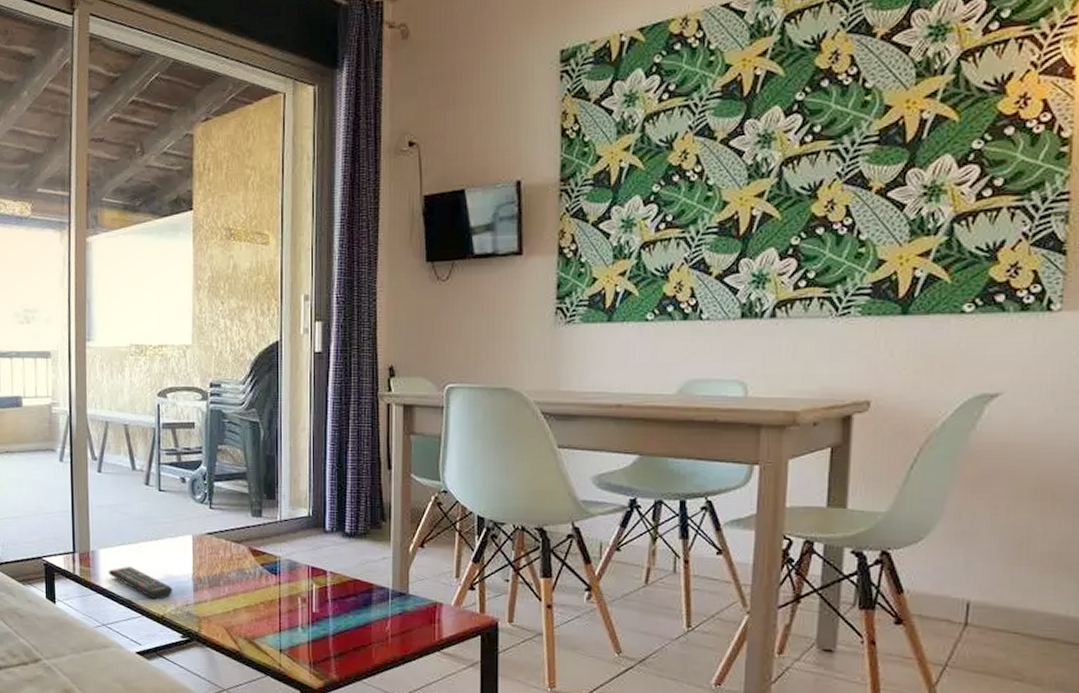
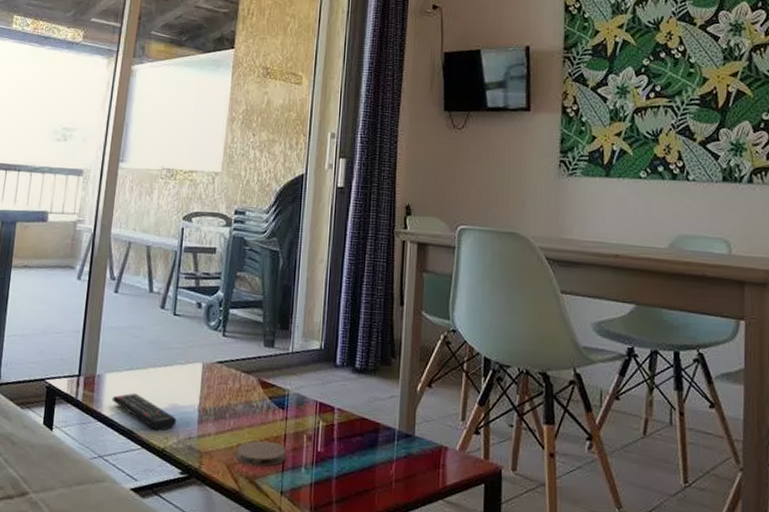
coaster: none [234,604,282,629] -> present [237,440,286,468]

